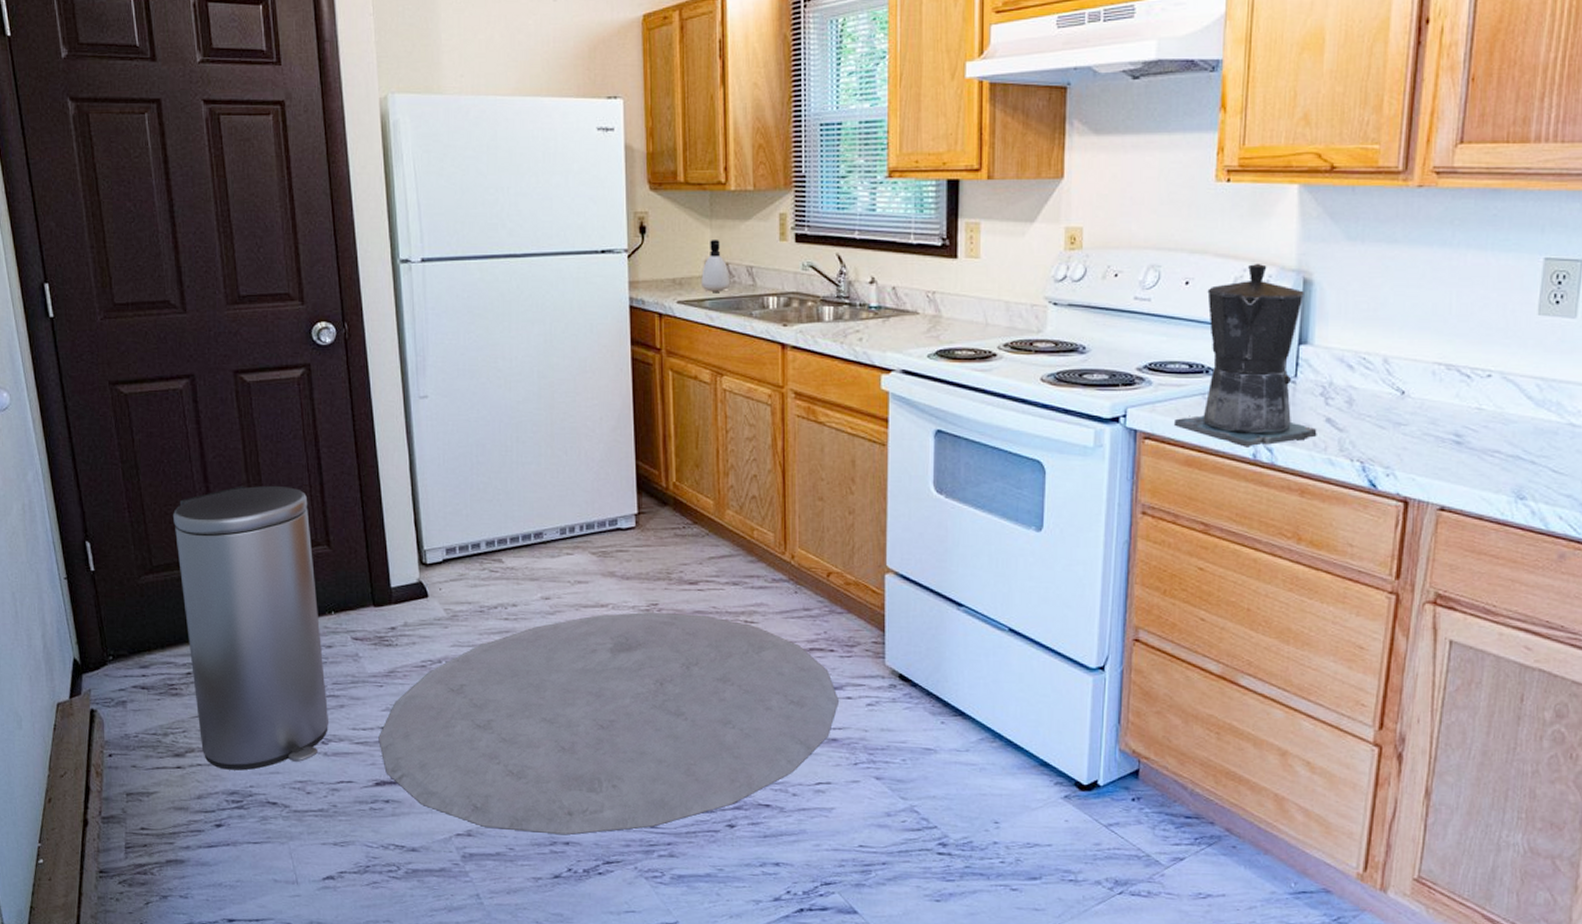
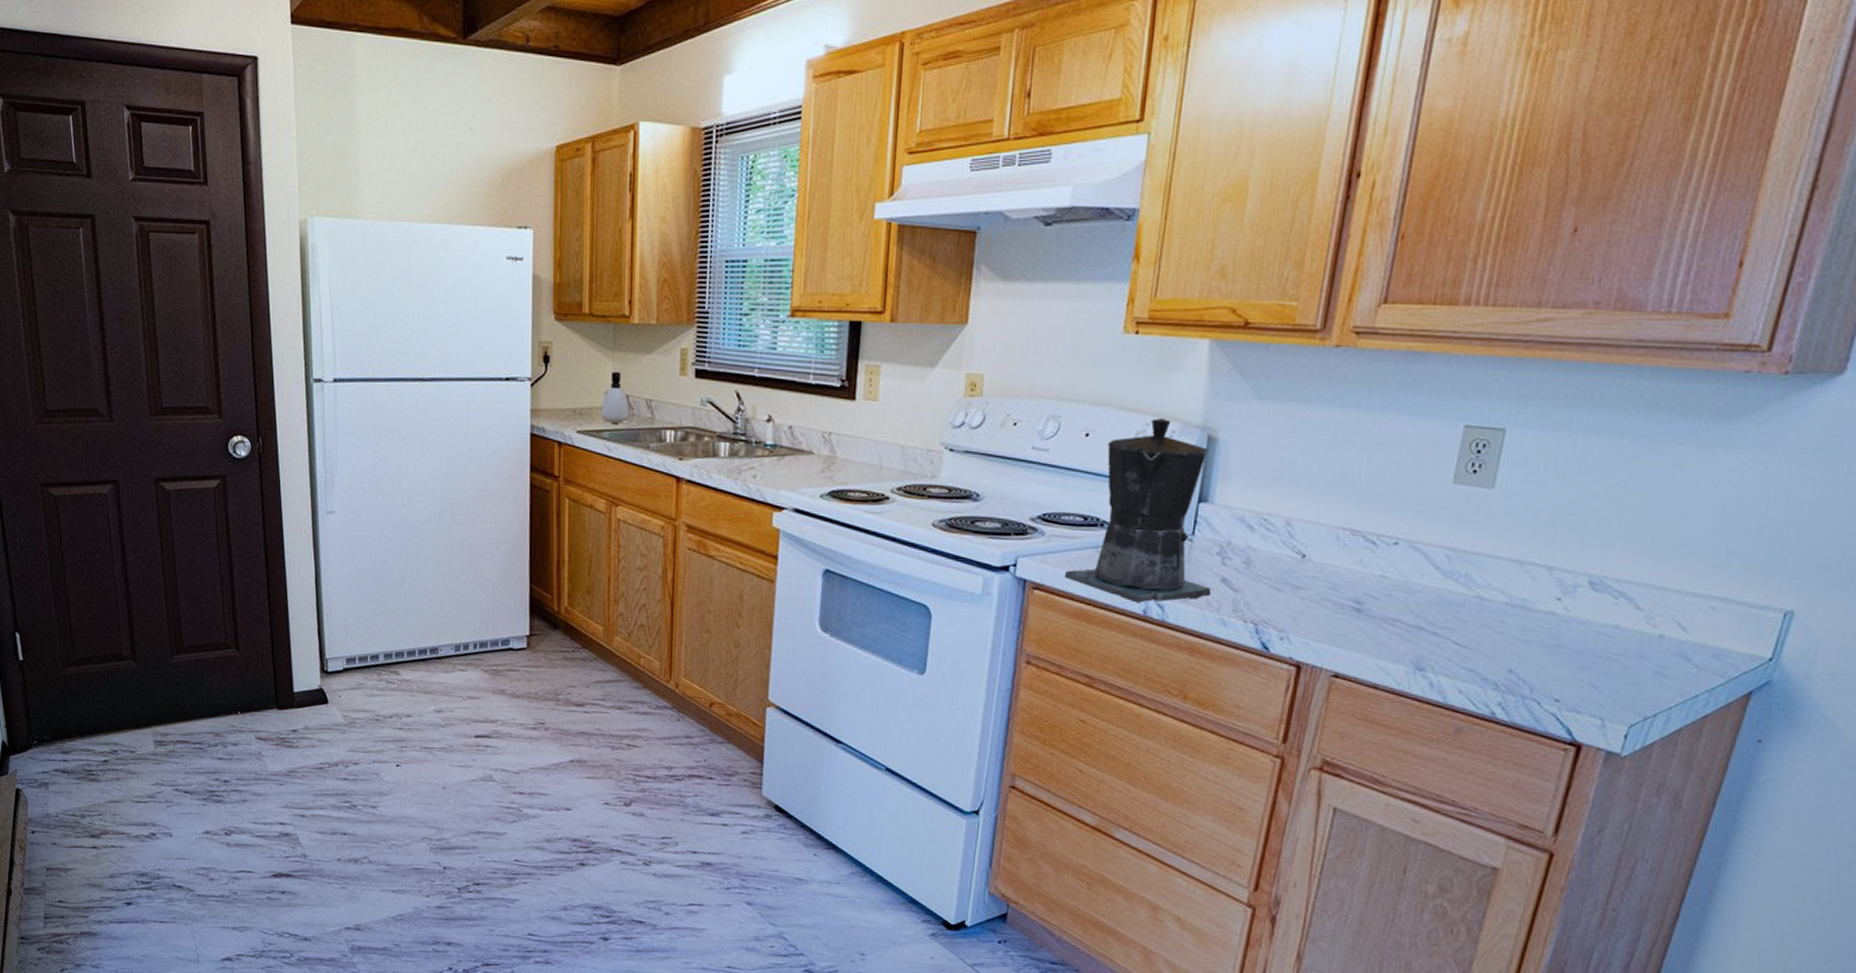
pedal bin: present [173,485,328,771] -> none [96,588,232,855]
floor mat: present [378,611,839,835] -> none [277,730,715,936]

